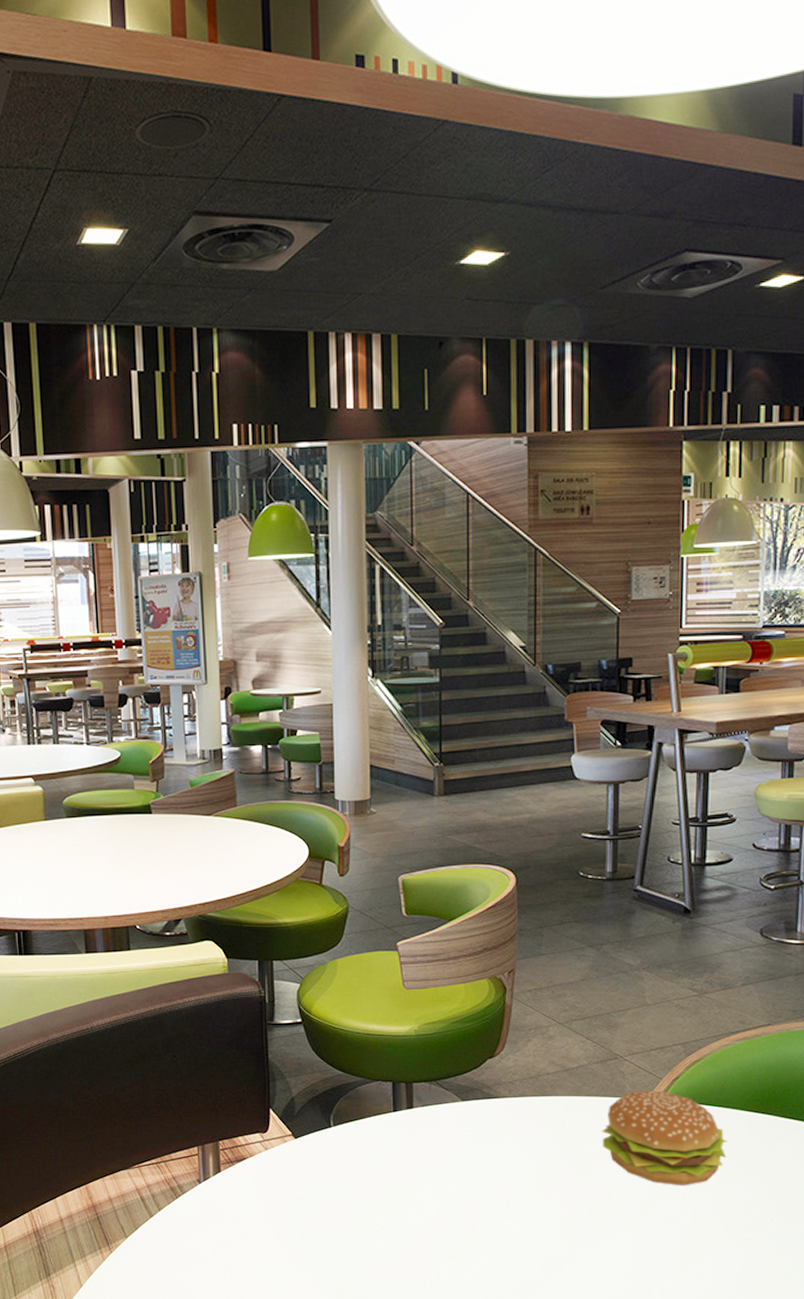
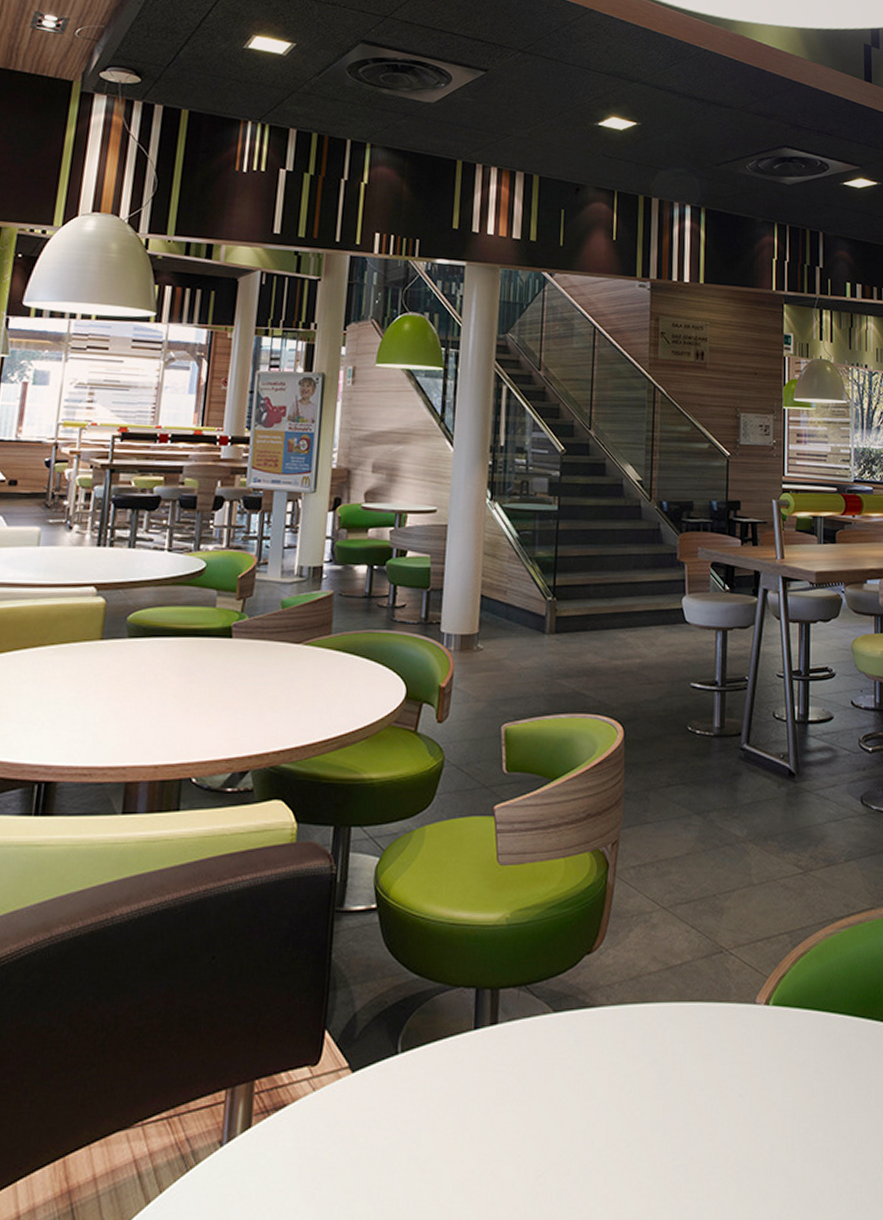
hamburger: present [601,1090,727,1185] -> none [704,992,835,1118]

